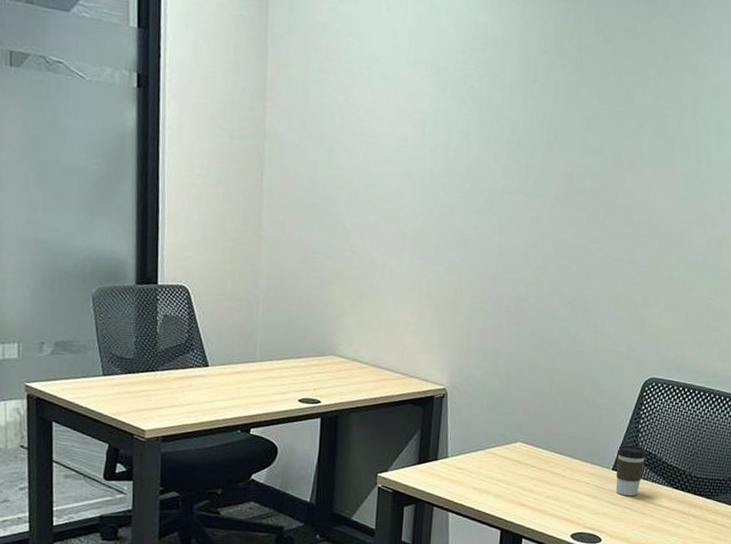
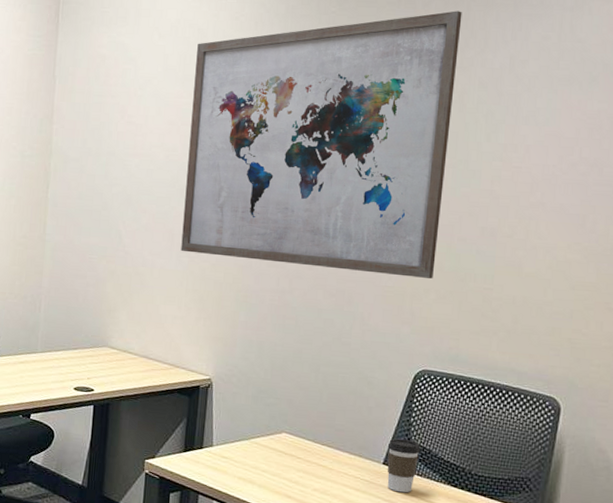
wall art: none [413,11,699,288] -> present [181,11,462,279]

